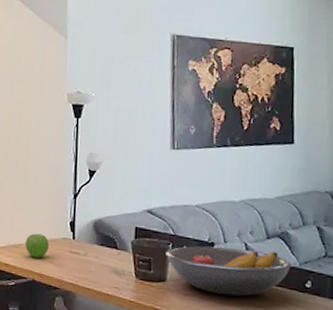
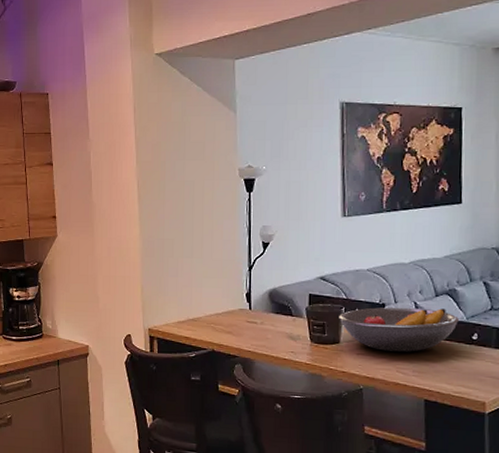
fruit: present [24,233,49,258] -> none [203,306,226,330]

